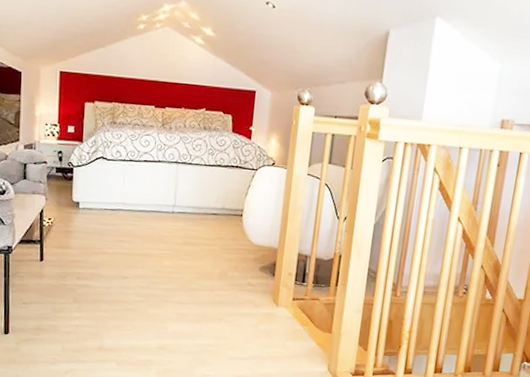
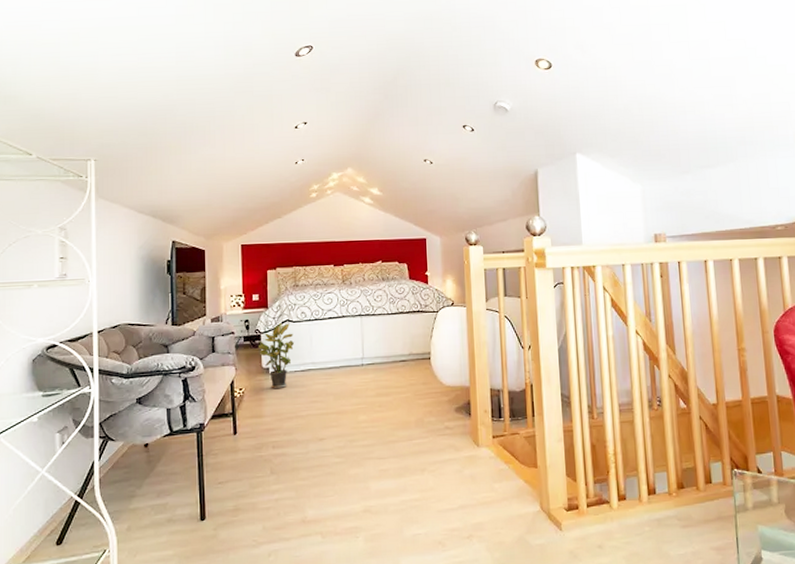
potted plant: none [69,158,107,225] -> present [258,322,295,389]

